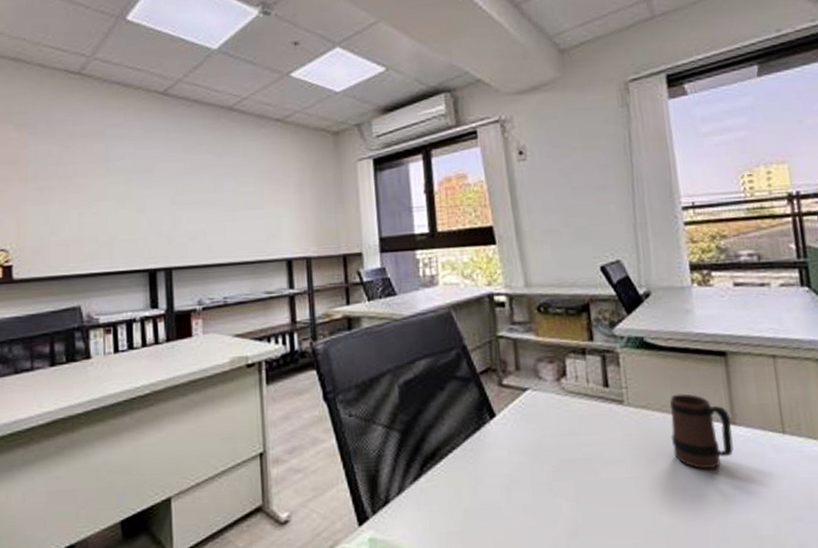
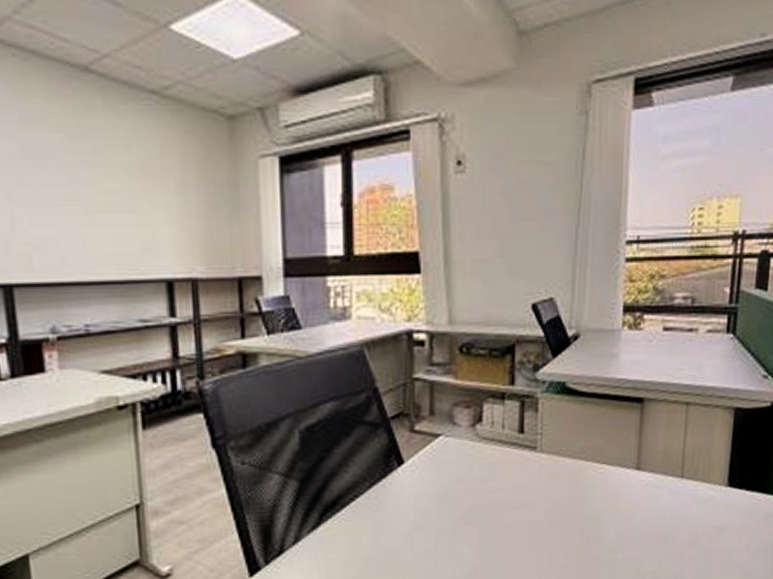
mug: present [670,393,734,470] -> none [577,439,637,513]

